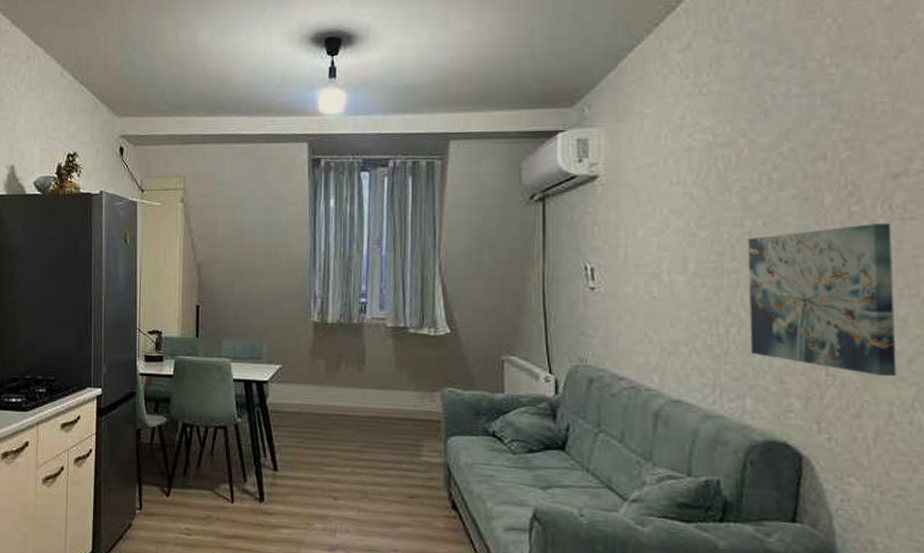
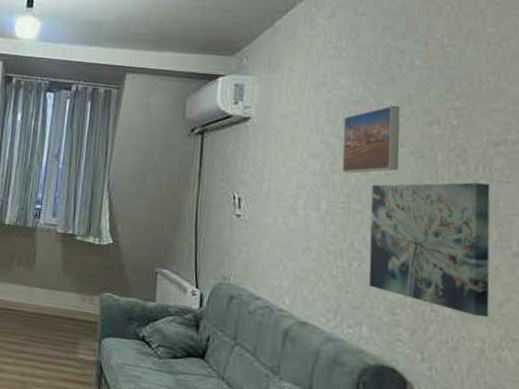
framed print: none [710,144,779,227] -> present [341,106,400,173]

